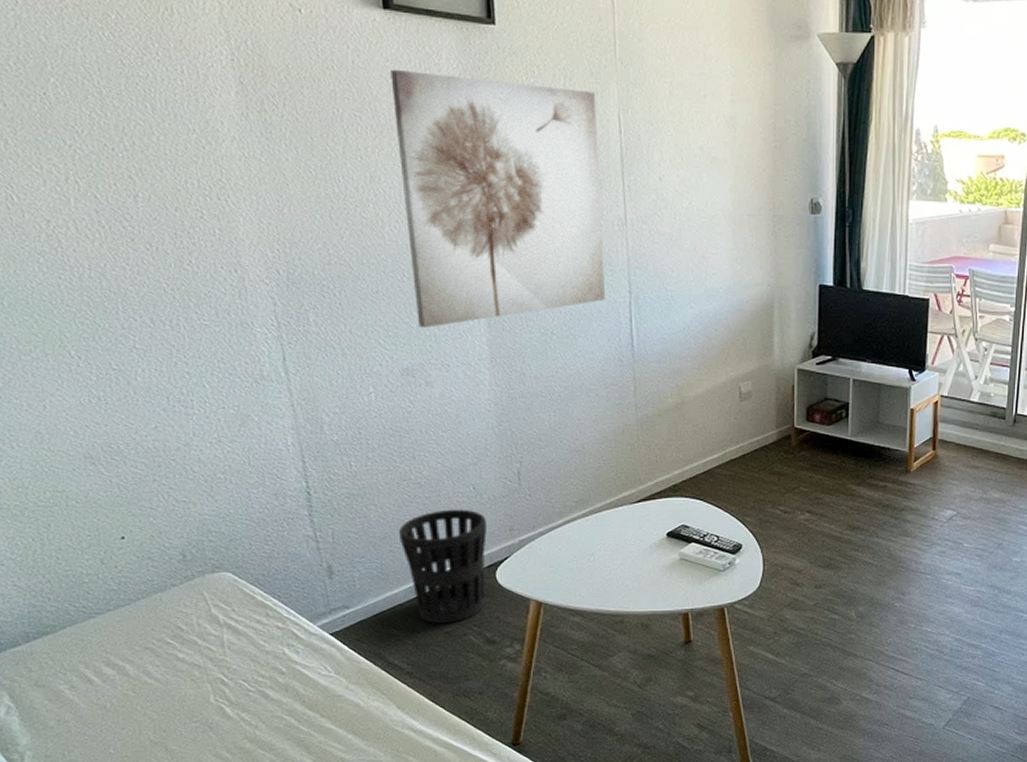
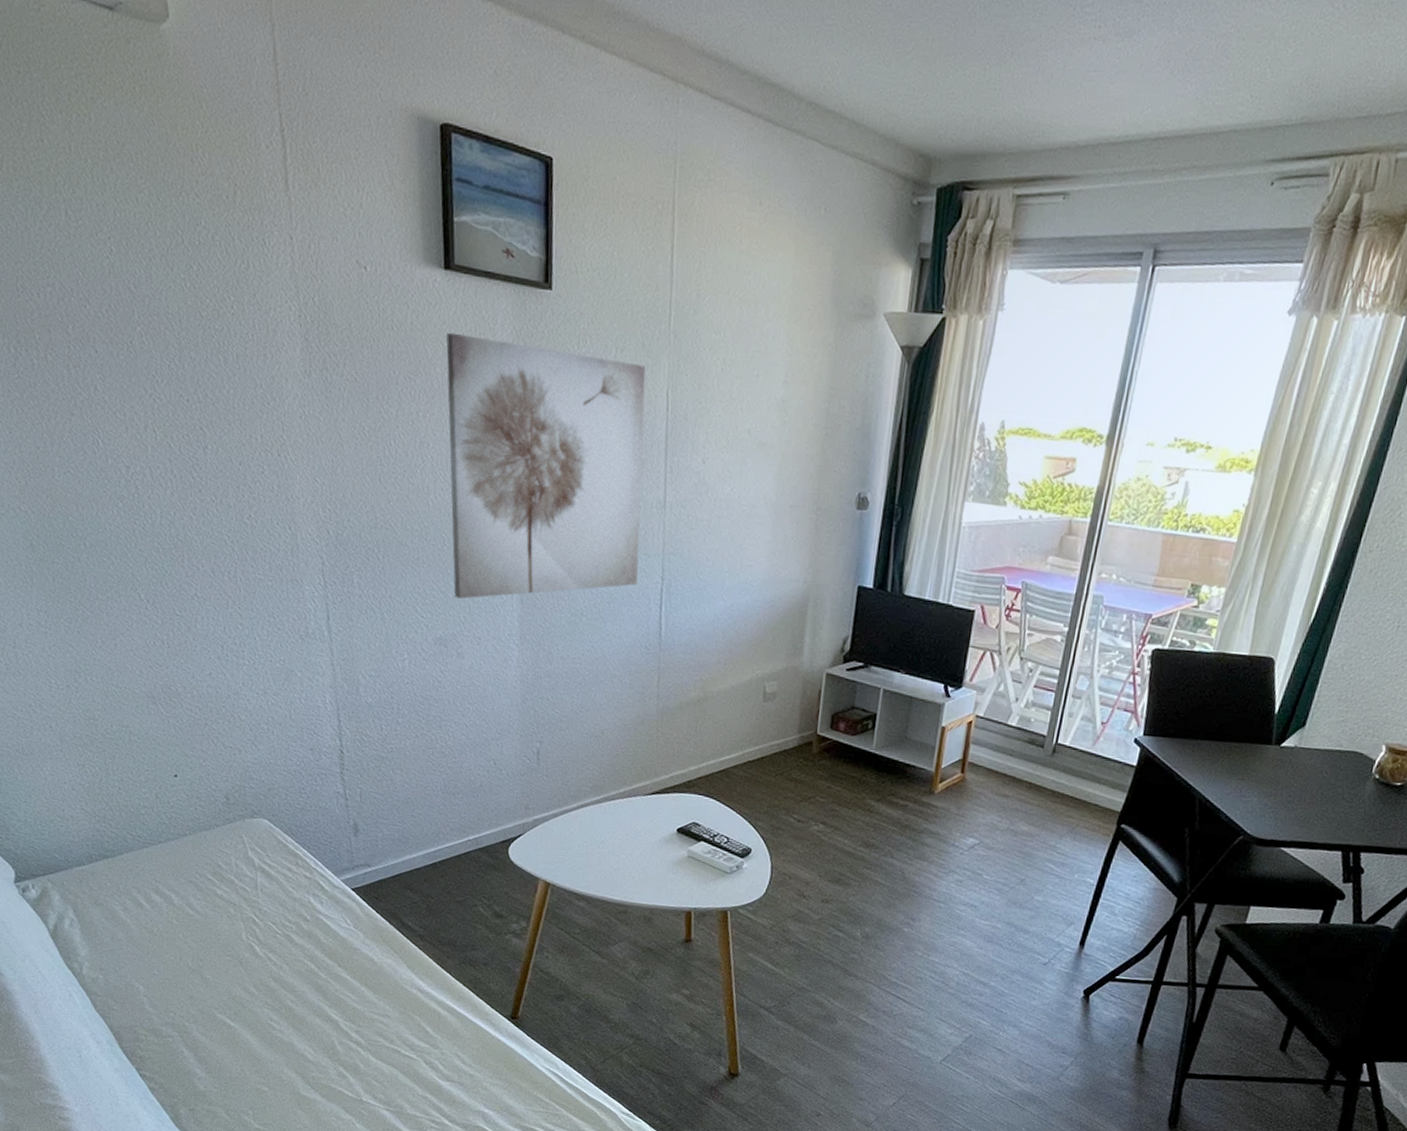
wastebasket: present [399,509,488,623] -> none [421,781,505,893]

